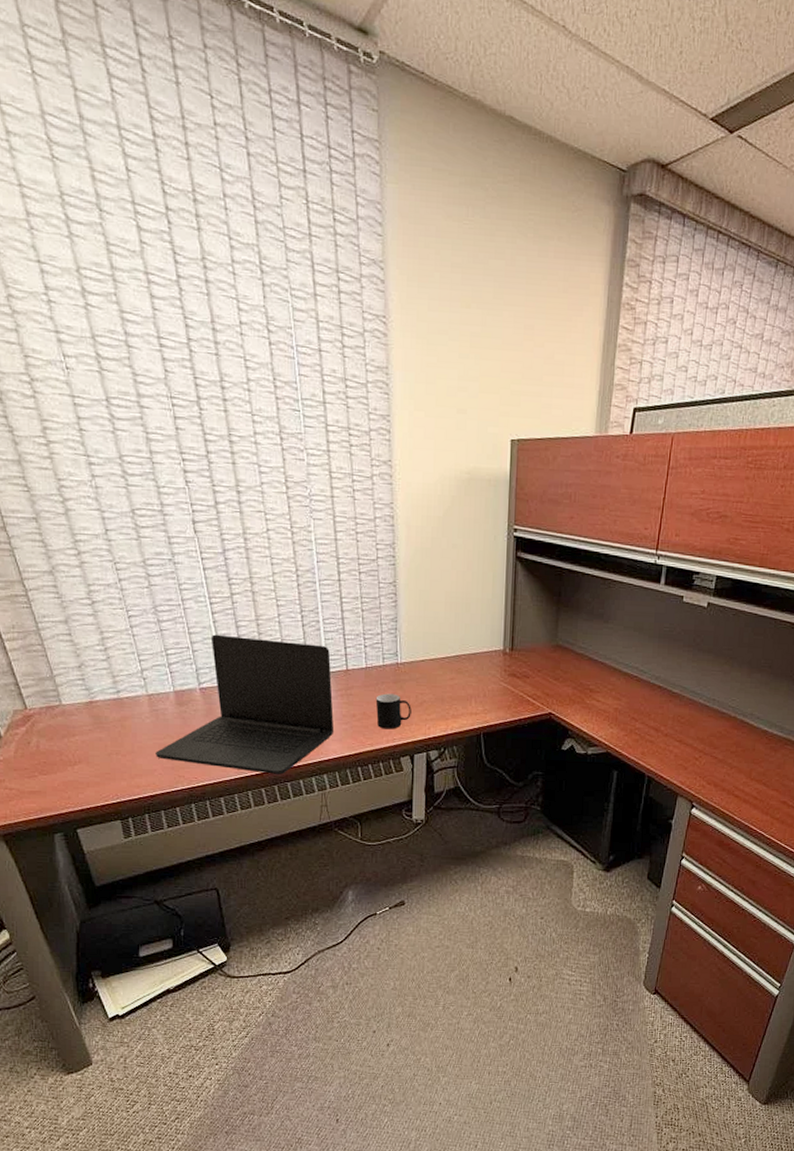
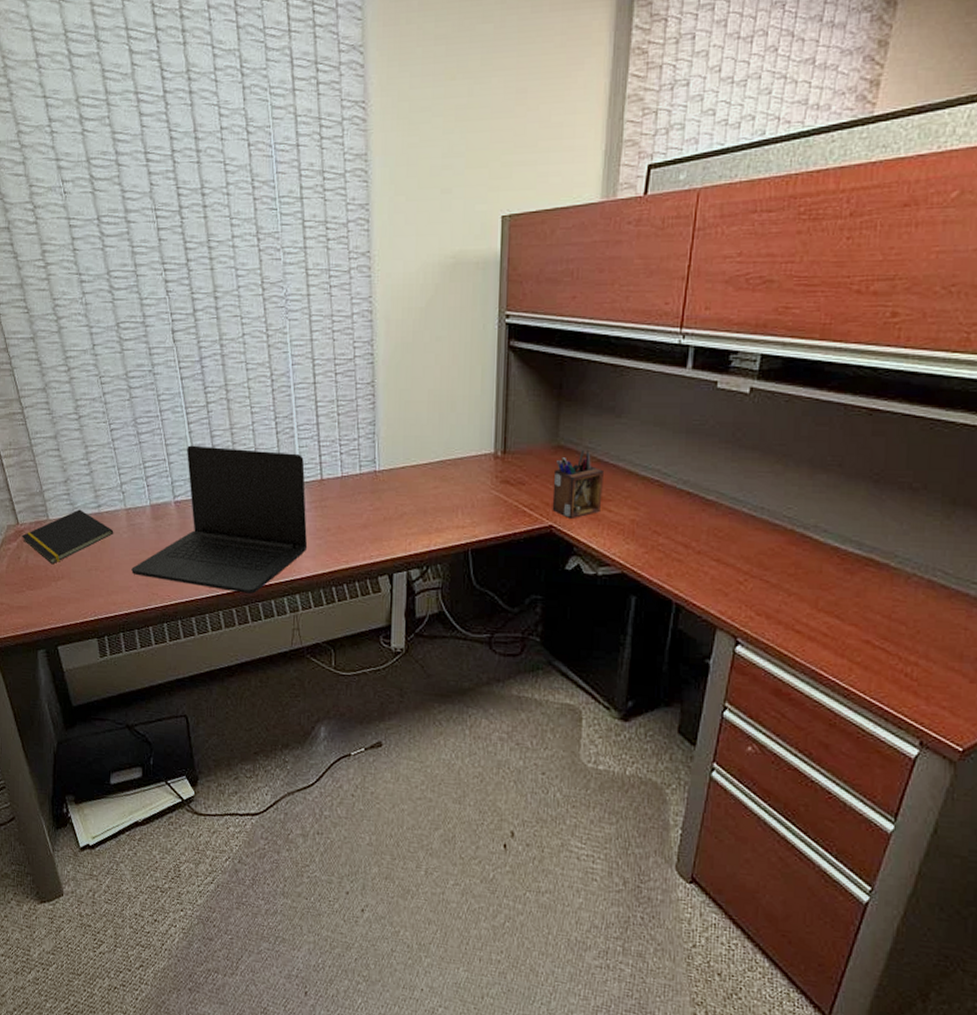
notepad: none [30,694,135,749] -> present [21,509,114,565]
cup: present [375,693,411,729] -> none [351,505,390,545]
desk organizer: none [551,648,595,708] -> present [552,449,605,520]

